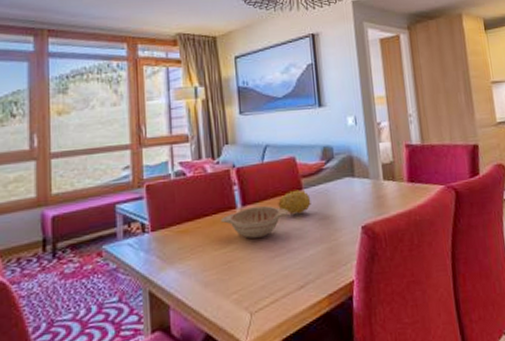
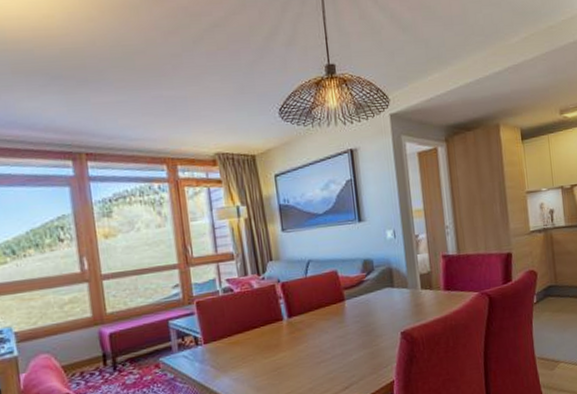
decorative bowl: present [220,206,289,238] -> none [268,317,333,347]
fruit: present [278,190,311,216] -> none [322,301,353,325]

